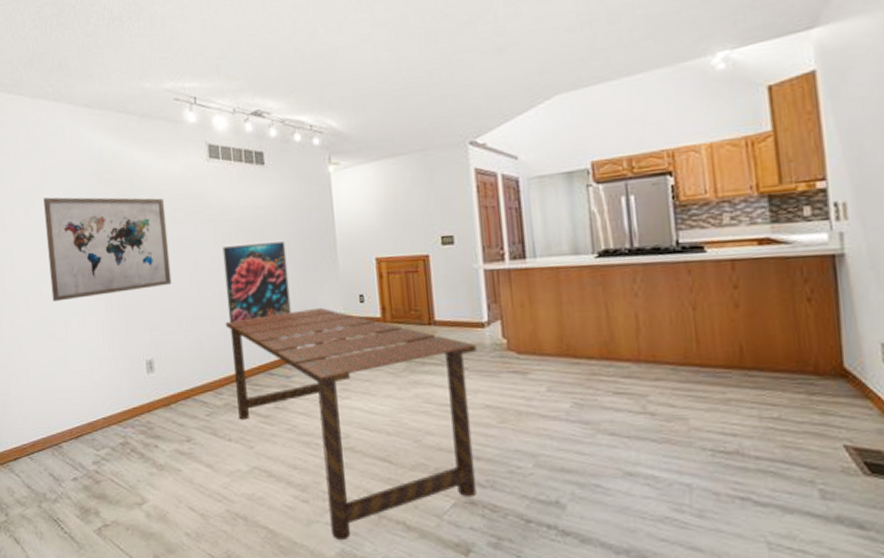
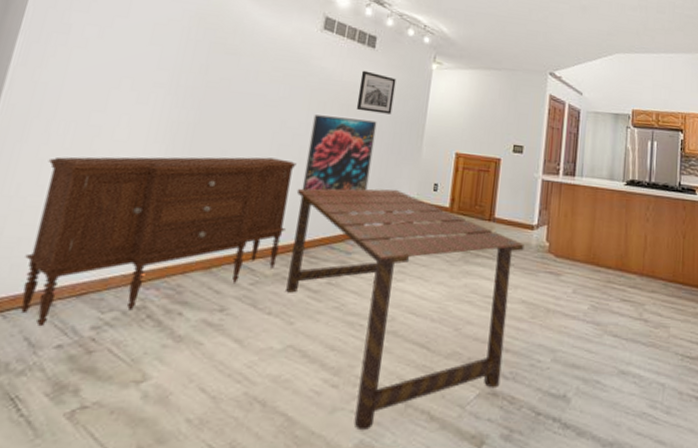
sideboard: none [22,296,224,465] -> present [20,156,297,327]
wall art: present [43,197,172,302] -> none [100,23,267,142]
wall art: none [257,190,298,234] -> present [356,70,397,115]

